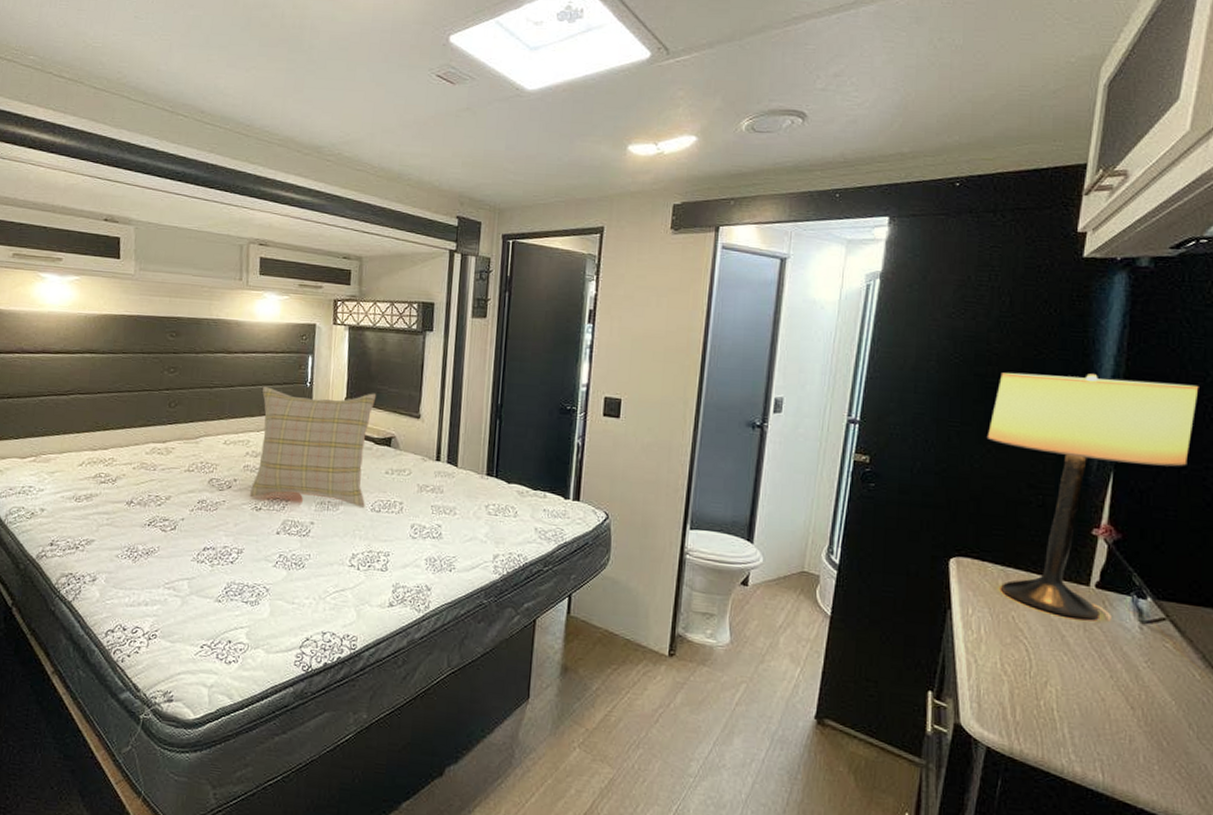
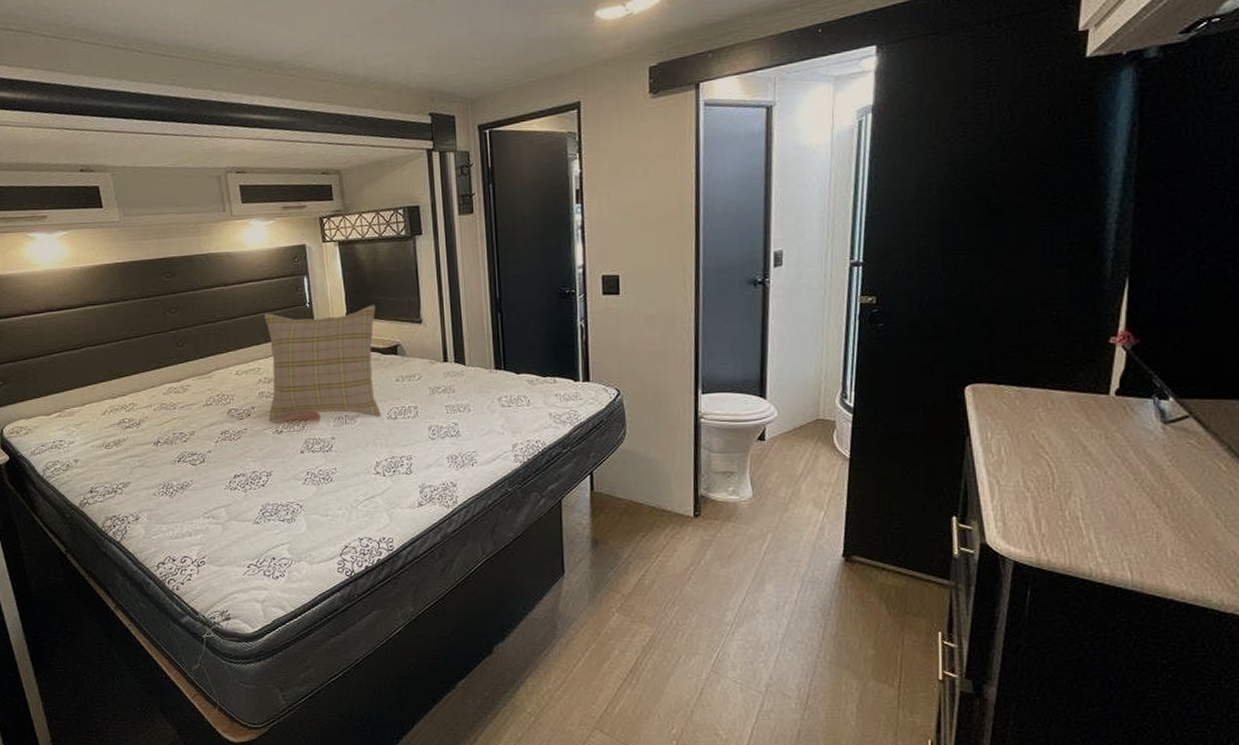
table lamp: present [986,372,1199,622] -> none [995,175,1216,428]

